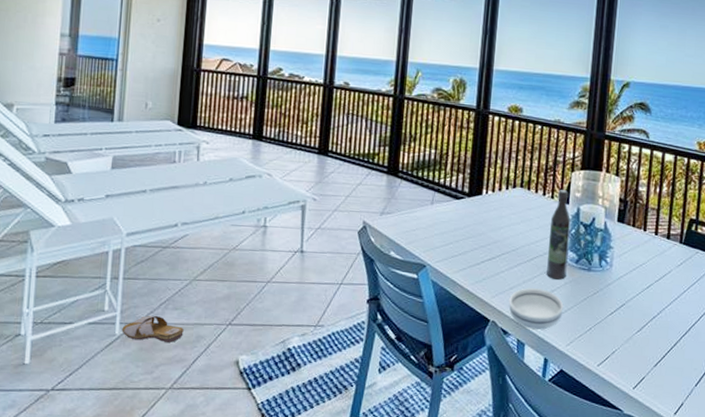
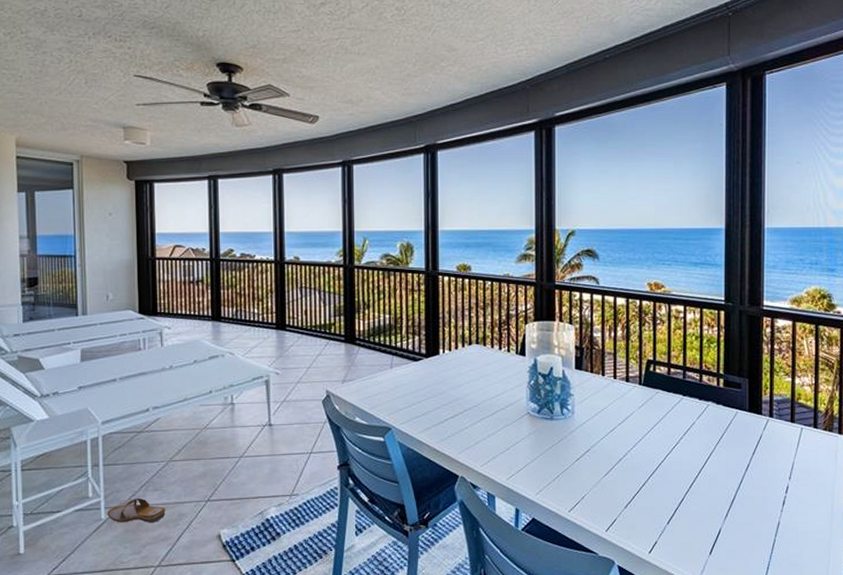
bowl: present [509,288,564,330] -> none [476,441,530,482]
wine bottle: present [546,190,571,280] -> none [508,343,529,431]

